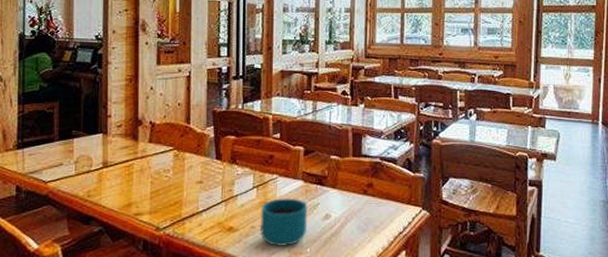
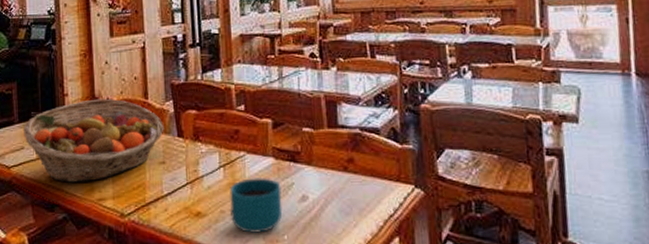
fruit basket: none [63,121,204,198] -> present [23,98,164,183]

